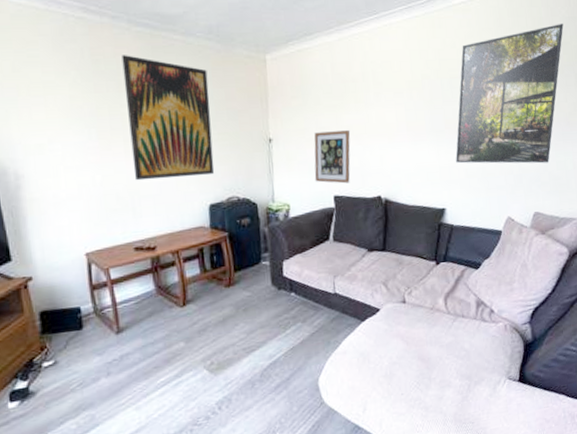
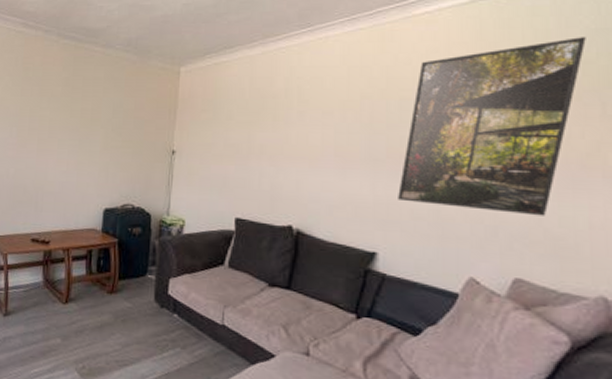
wall art: present [121,55,215,181] -> none [41,64,121,180]
wall art: present [314,130,351,184] -> none [216,148,264,207]

